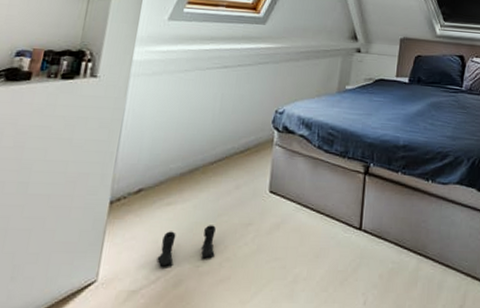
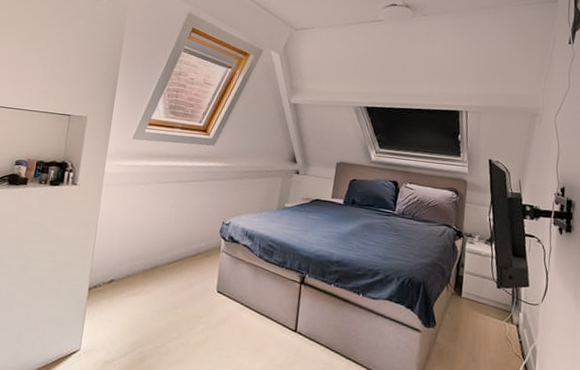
boots: present [157,225,216,267] -> none [126,314,172,346]

